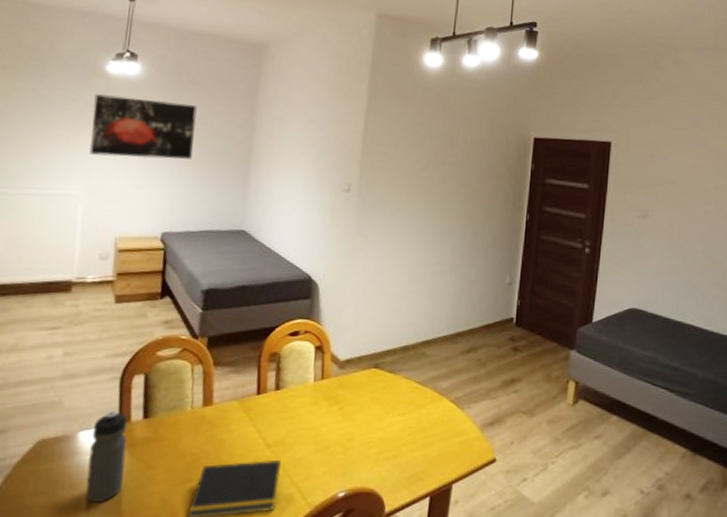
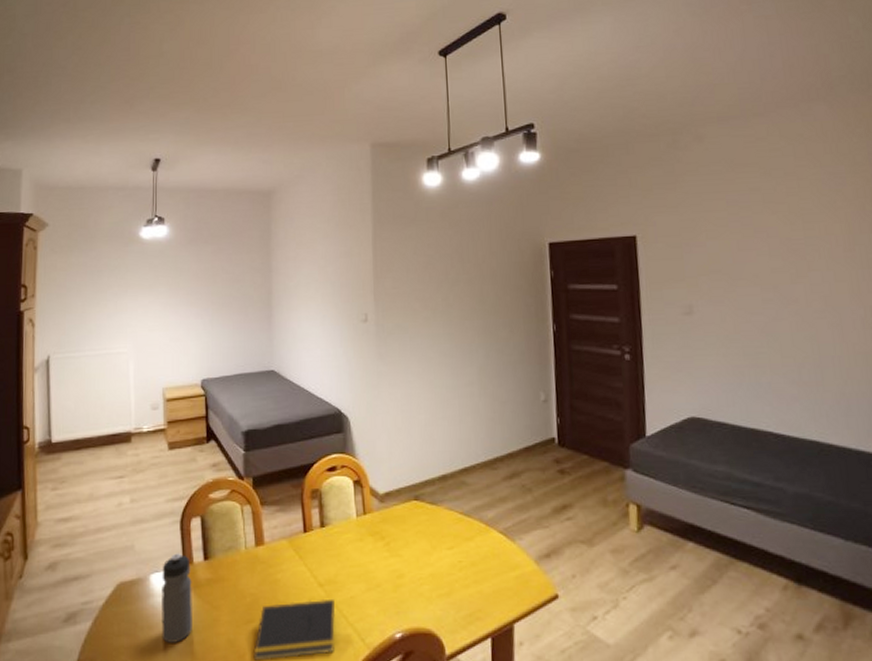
wall art: present [89,94,197,159] -> none [133,256,220,314]

